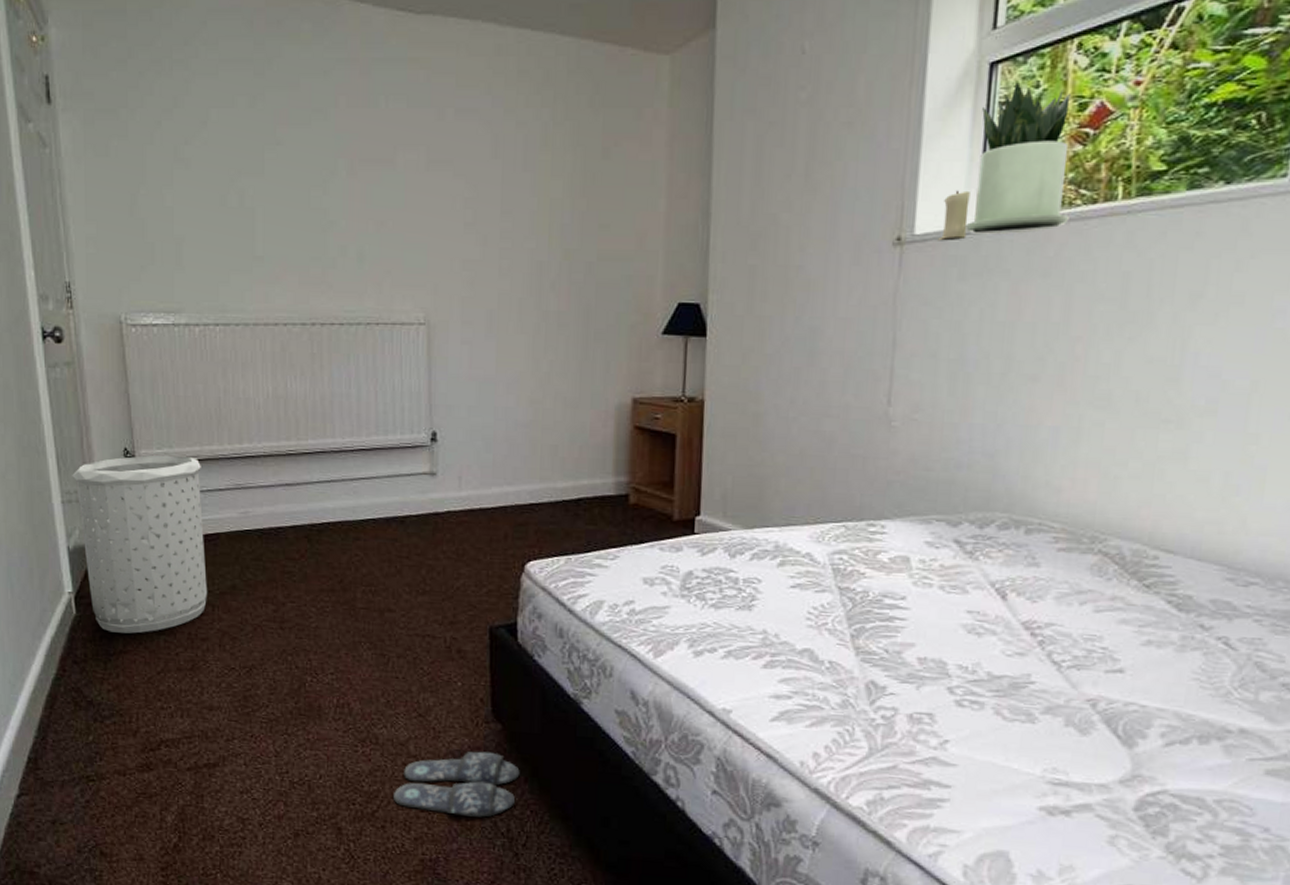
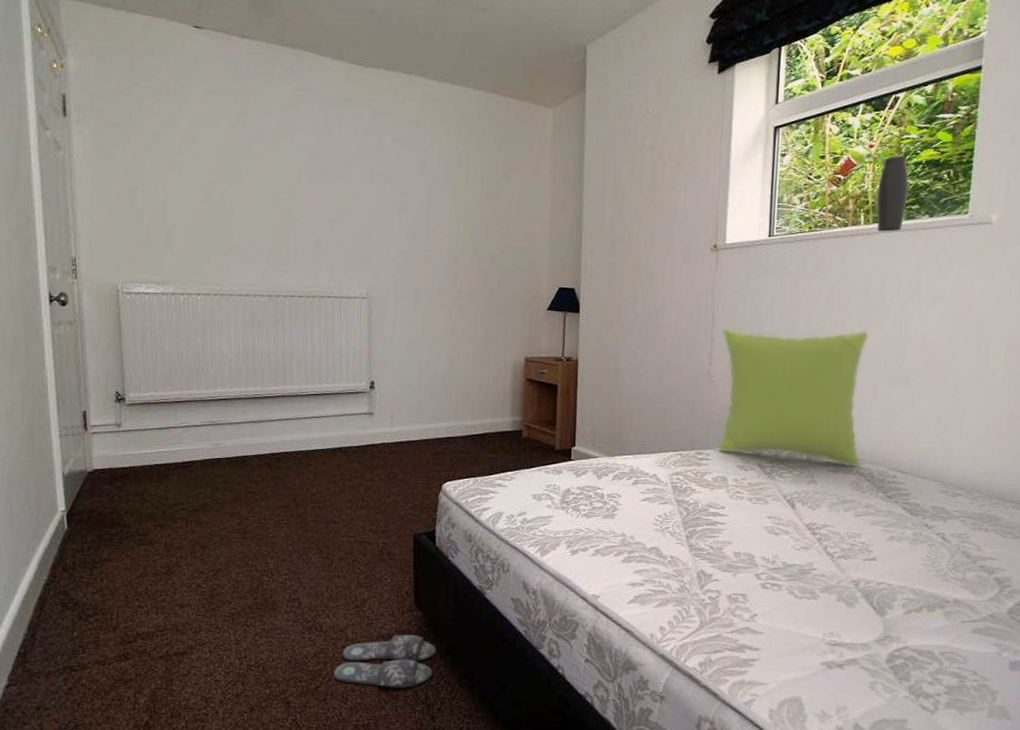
laundry basket: present [72,454,207,634] -> none [70,397,183,545]
pillow: none [897,351,1125,543] -> present [717,328,869,466]
candle: present [937,190,970,241] -> none [742,214,763,249]
planter: present [964,82,1071,236] -> none [759,141,831,247]
vase: none [1142,94,1195,209] -> present [876,155,909,232]

